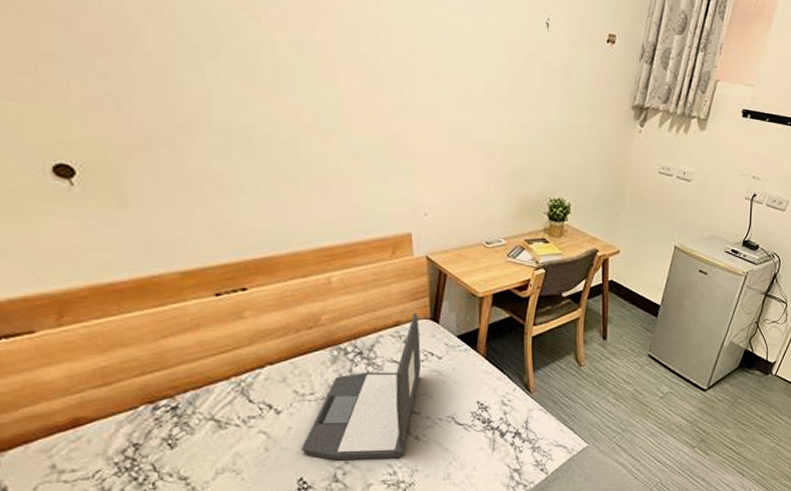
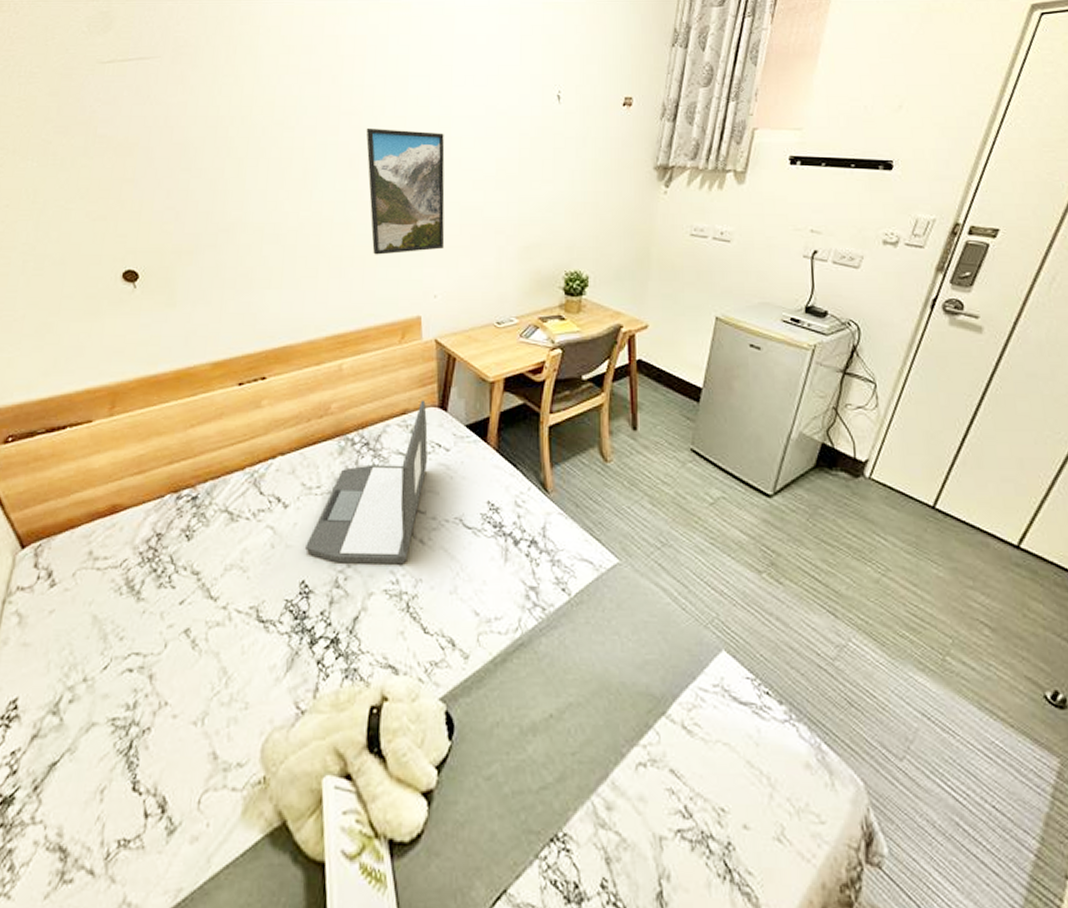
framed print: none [346,30,434,169] -> present [366,129,445,255]

